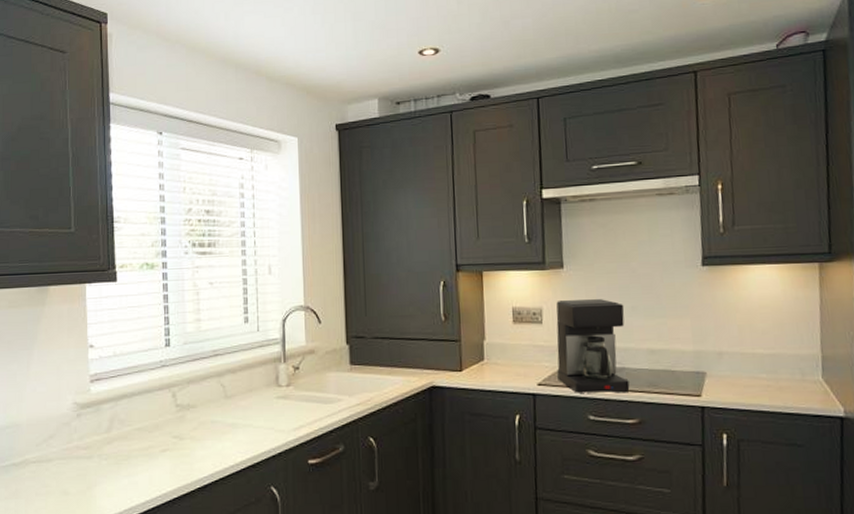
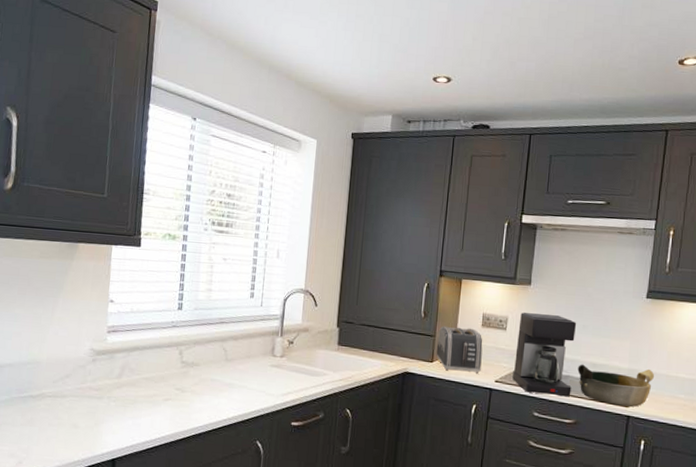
toaster: none [463,326,519,379] -> present [436,326,483,374]
cooking pot: none [633,349,726,396] -> present [577,364,654,407]

